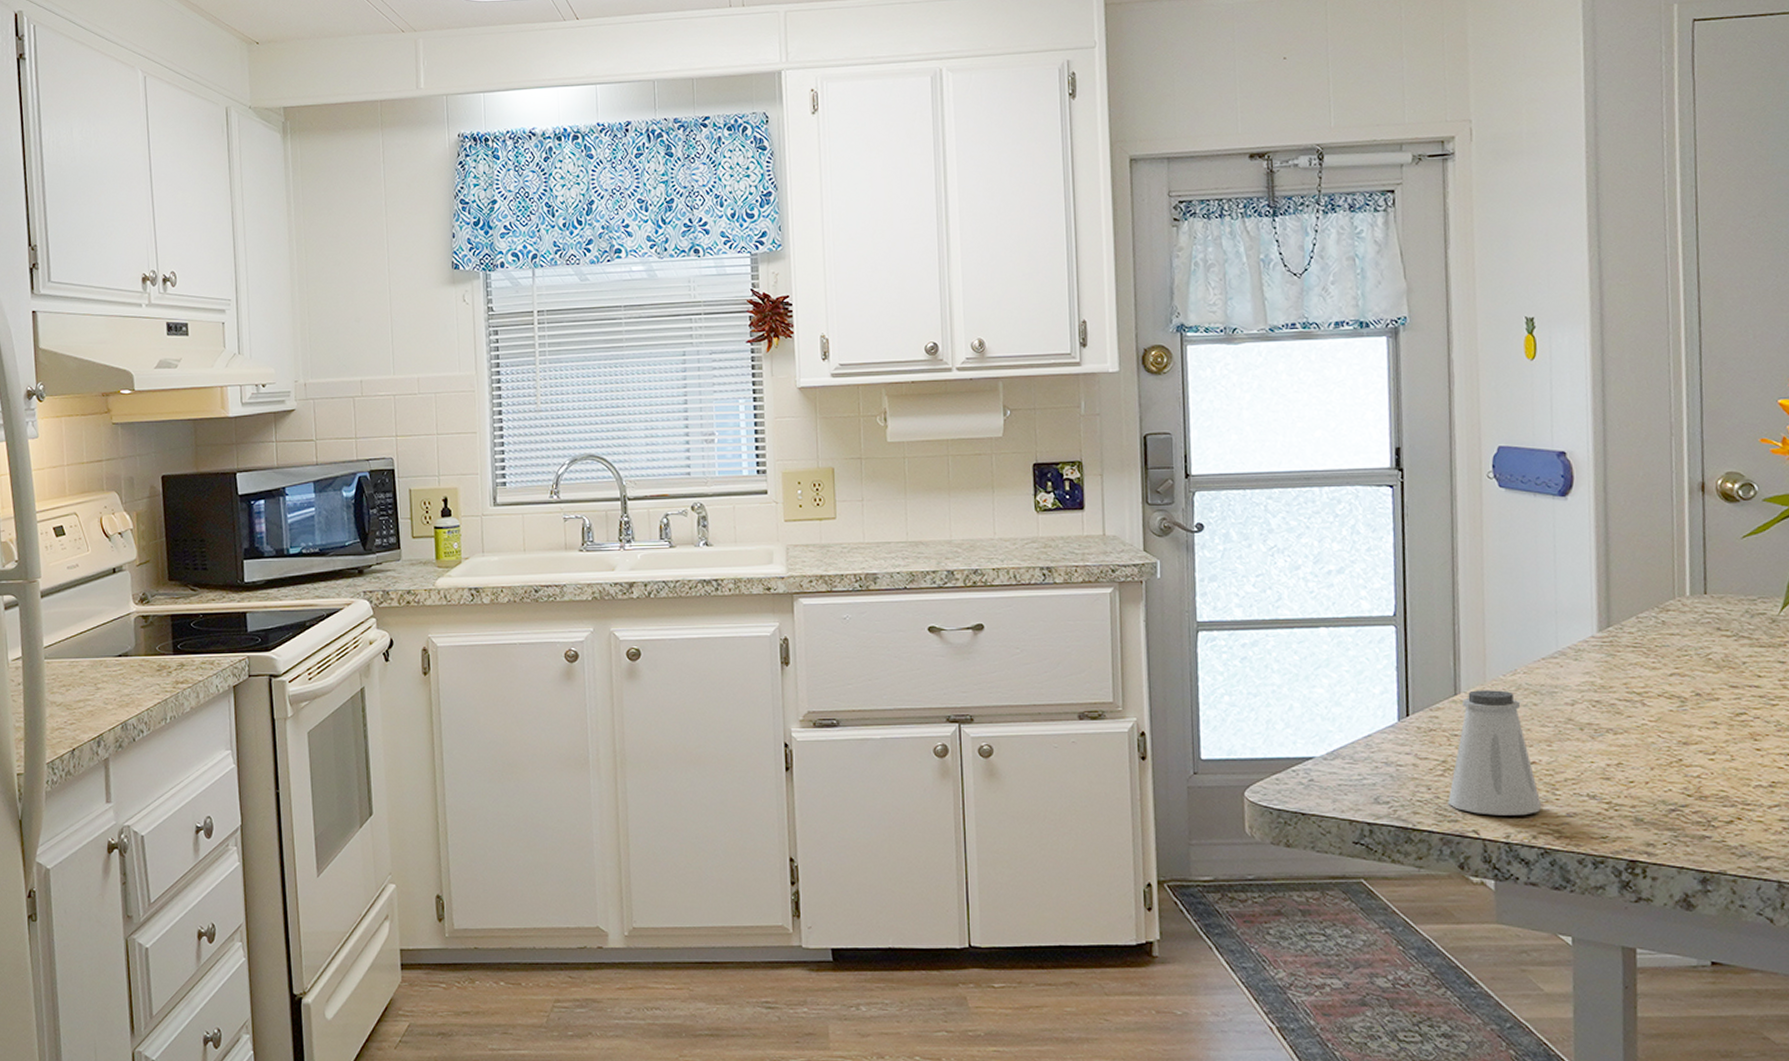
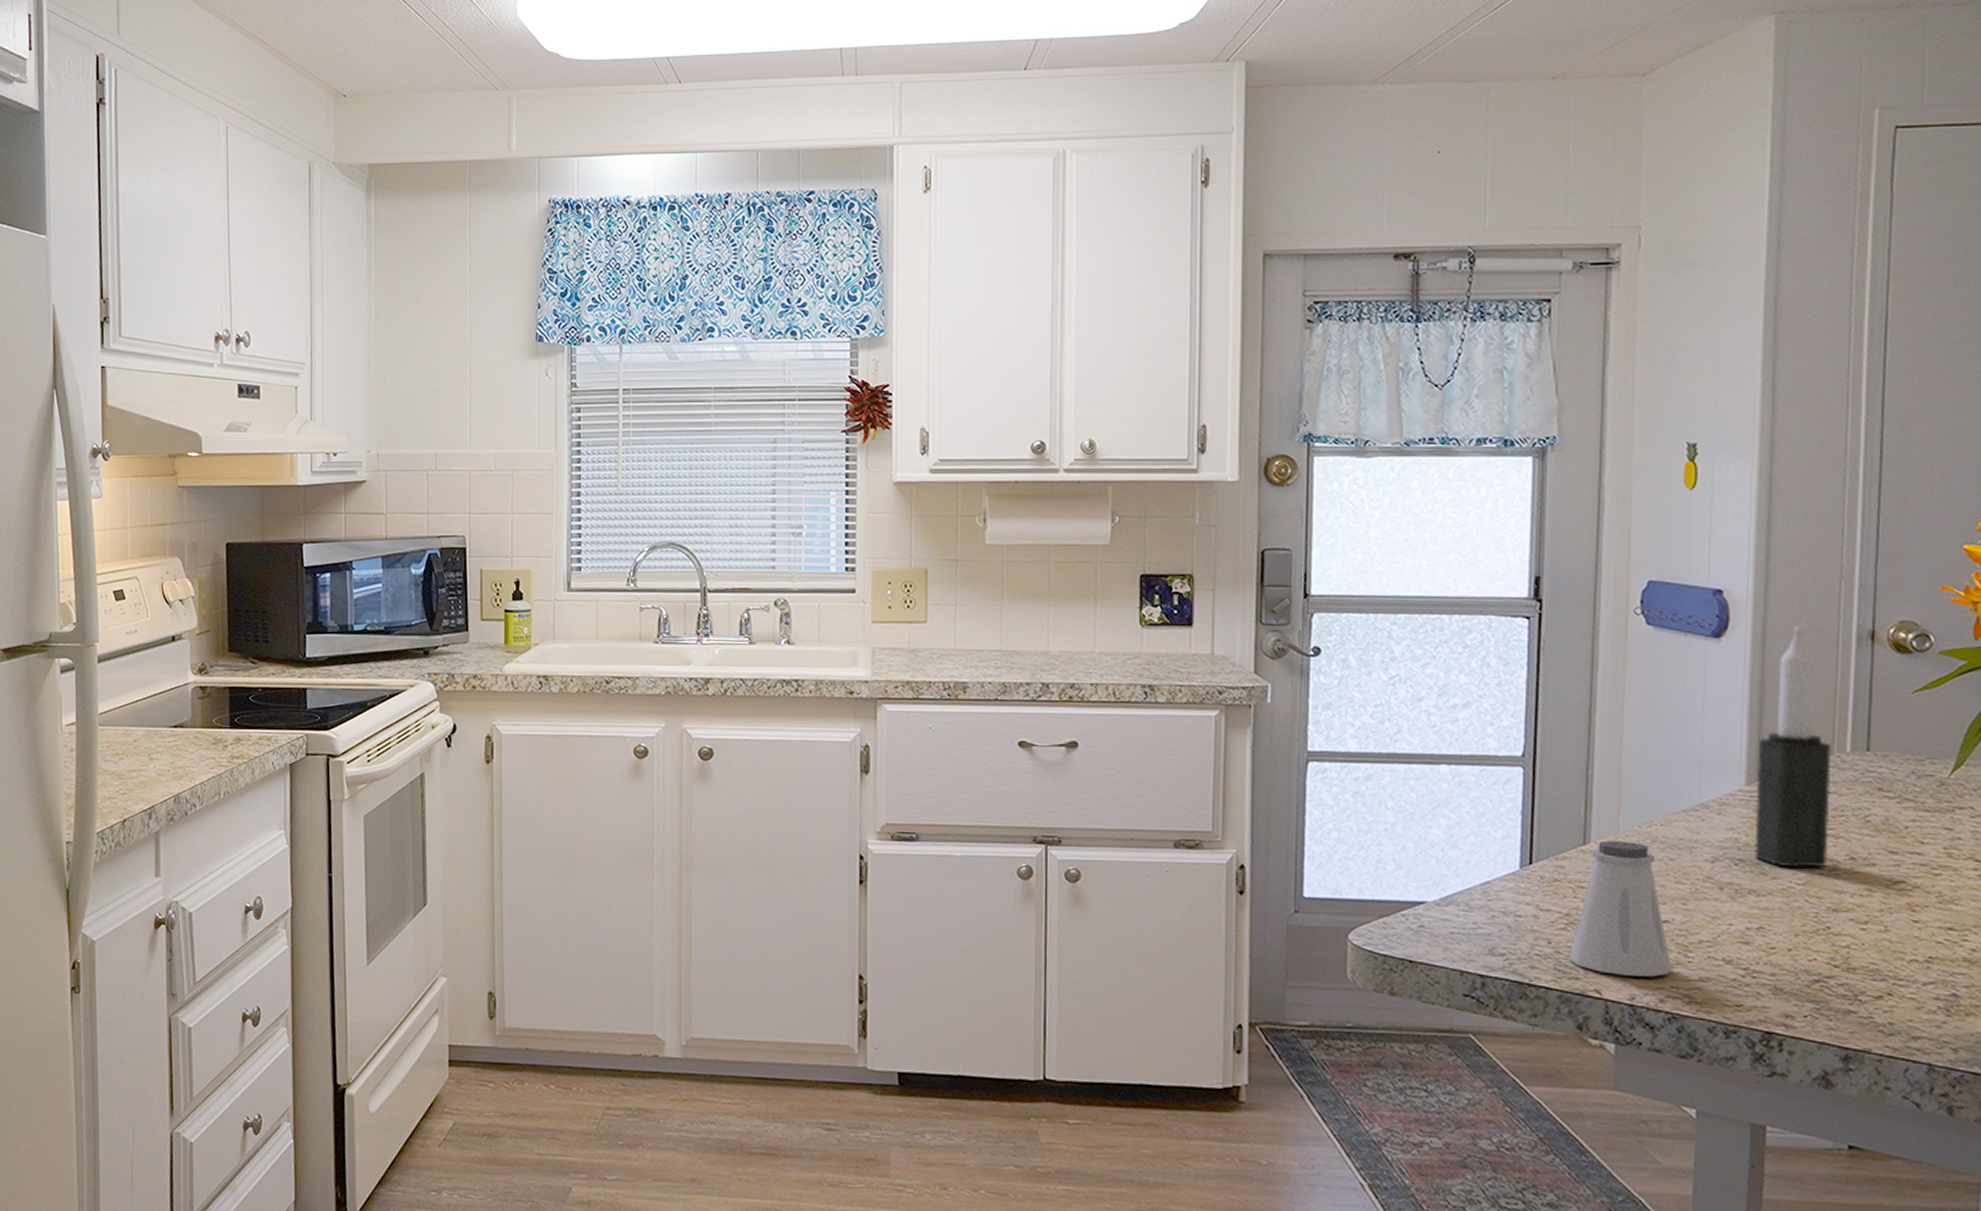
candle: none [1606,481,1676,706] -> present [1753,626,1831,868]

